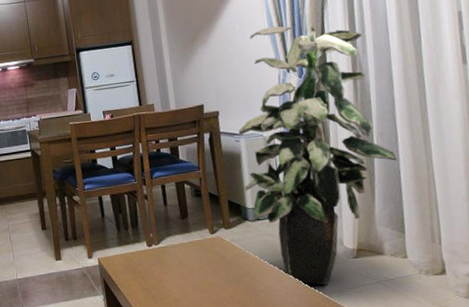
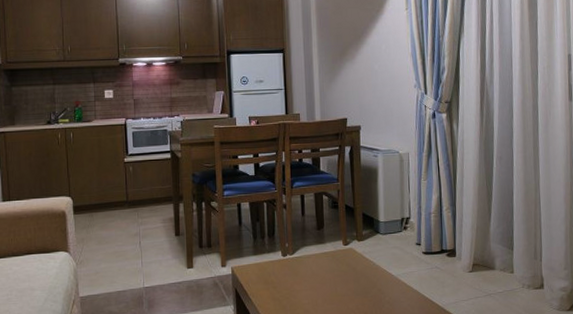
indoor plant: present [238,26,397,286] -> none [377,49,512,298]

